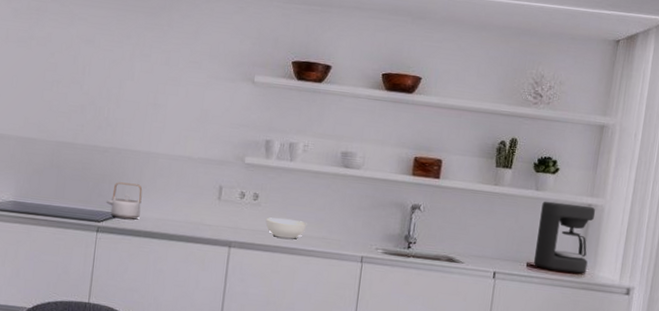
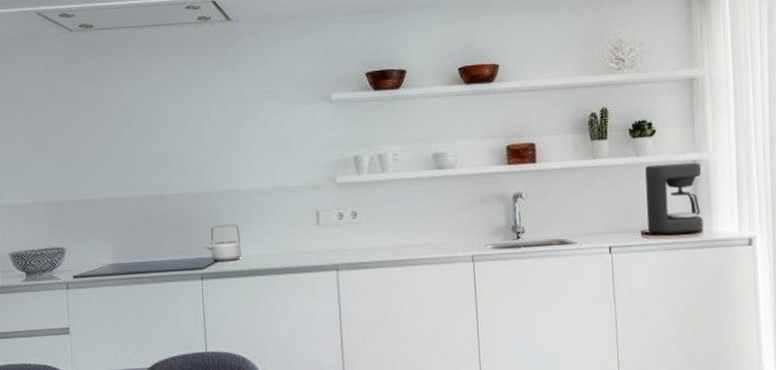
bowl: present [265,217,307,239] -> none [368,231,411,252]

